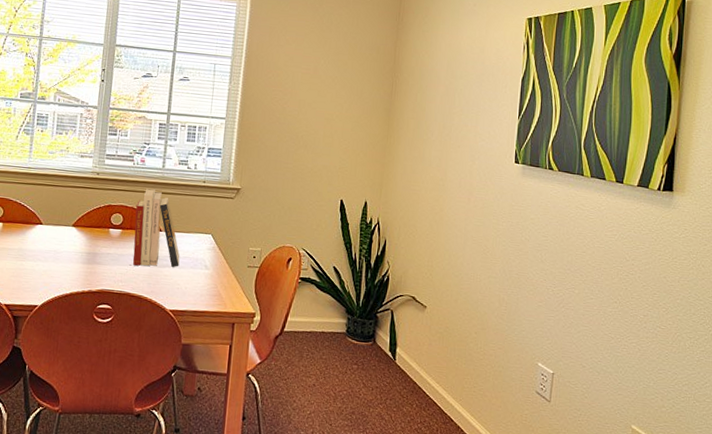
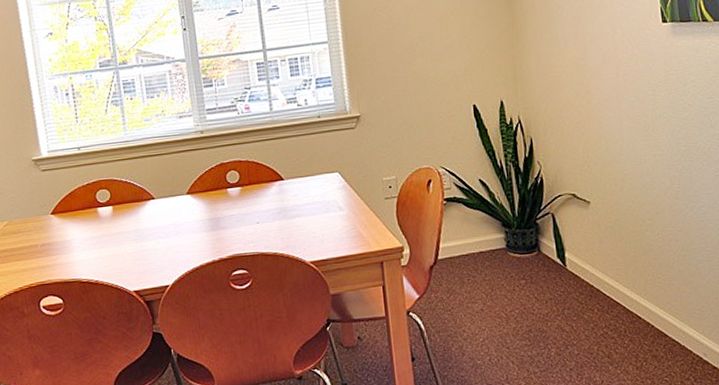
books: present [133,188,180,267] -> none [250,135,311,222]

